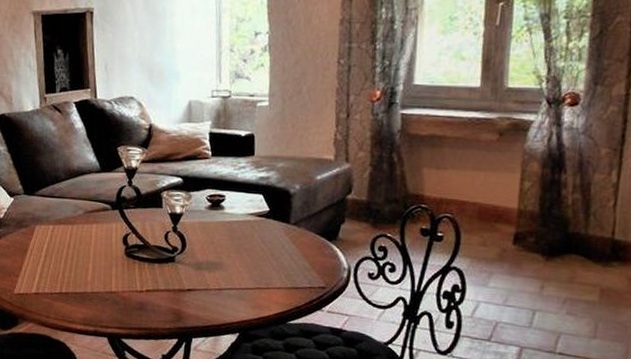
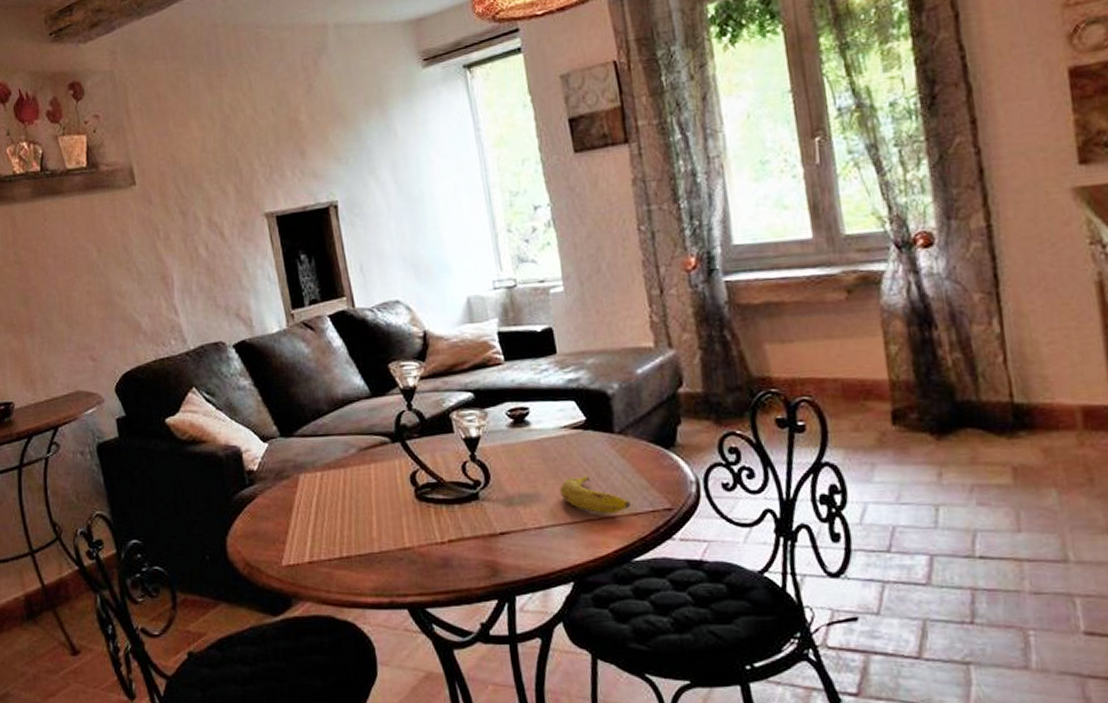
fruit: none [239,254,293,286] -> present [559,475,630,514]

